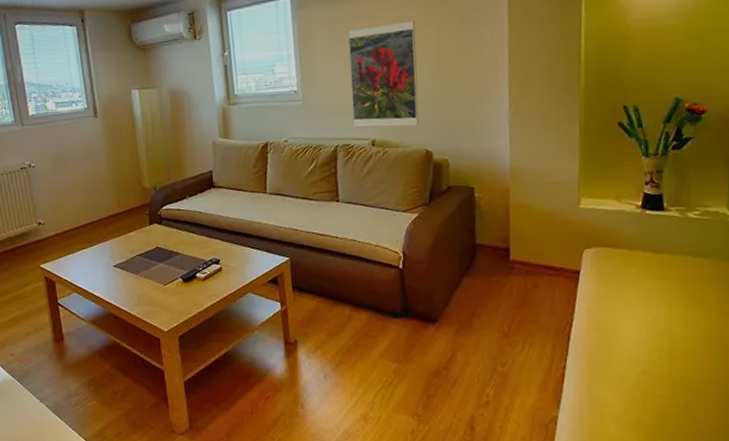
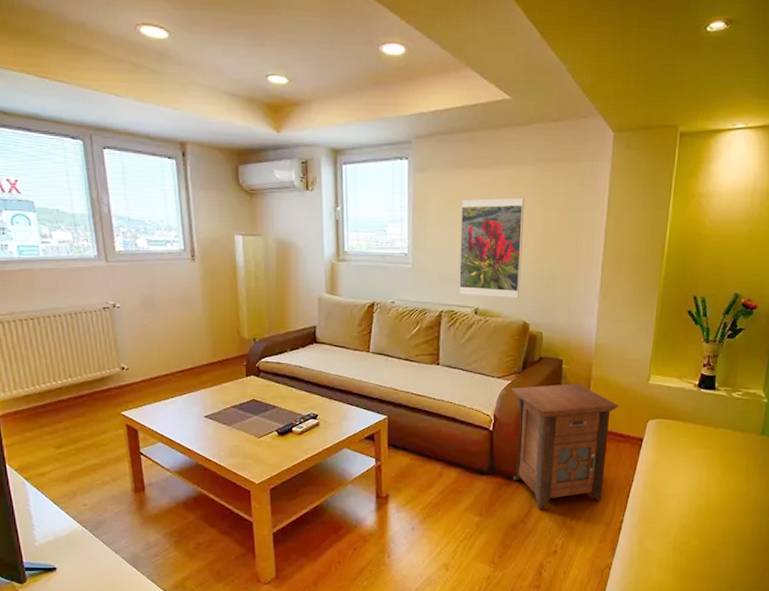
nightstand: none [420,213,546,355] -> present [512,384,619,510]

